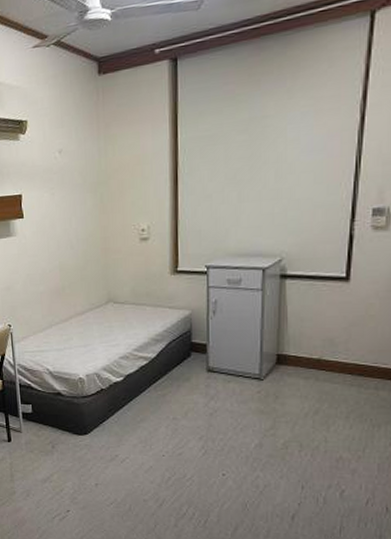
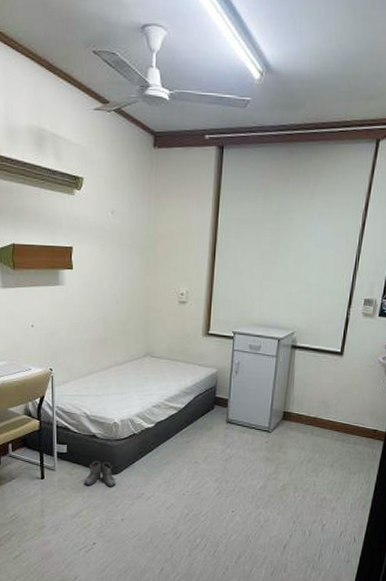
boots: none [52,421,87,449] -> present [84,461,116,487]

